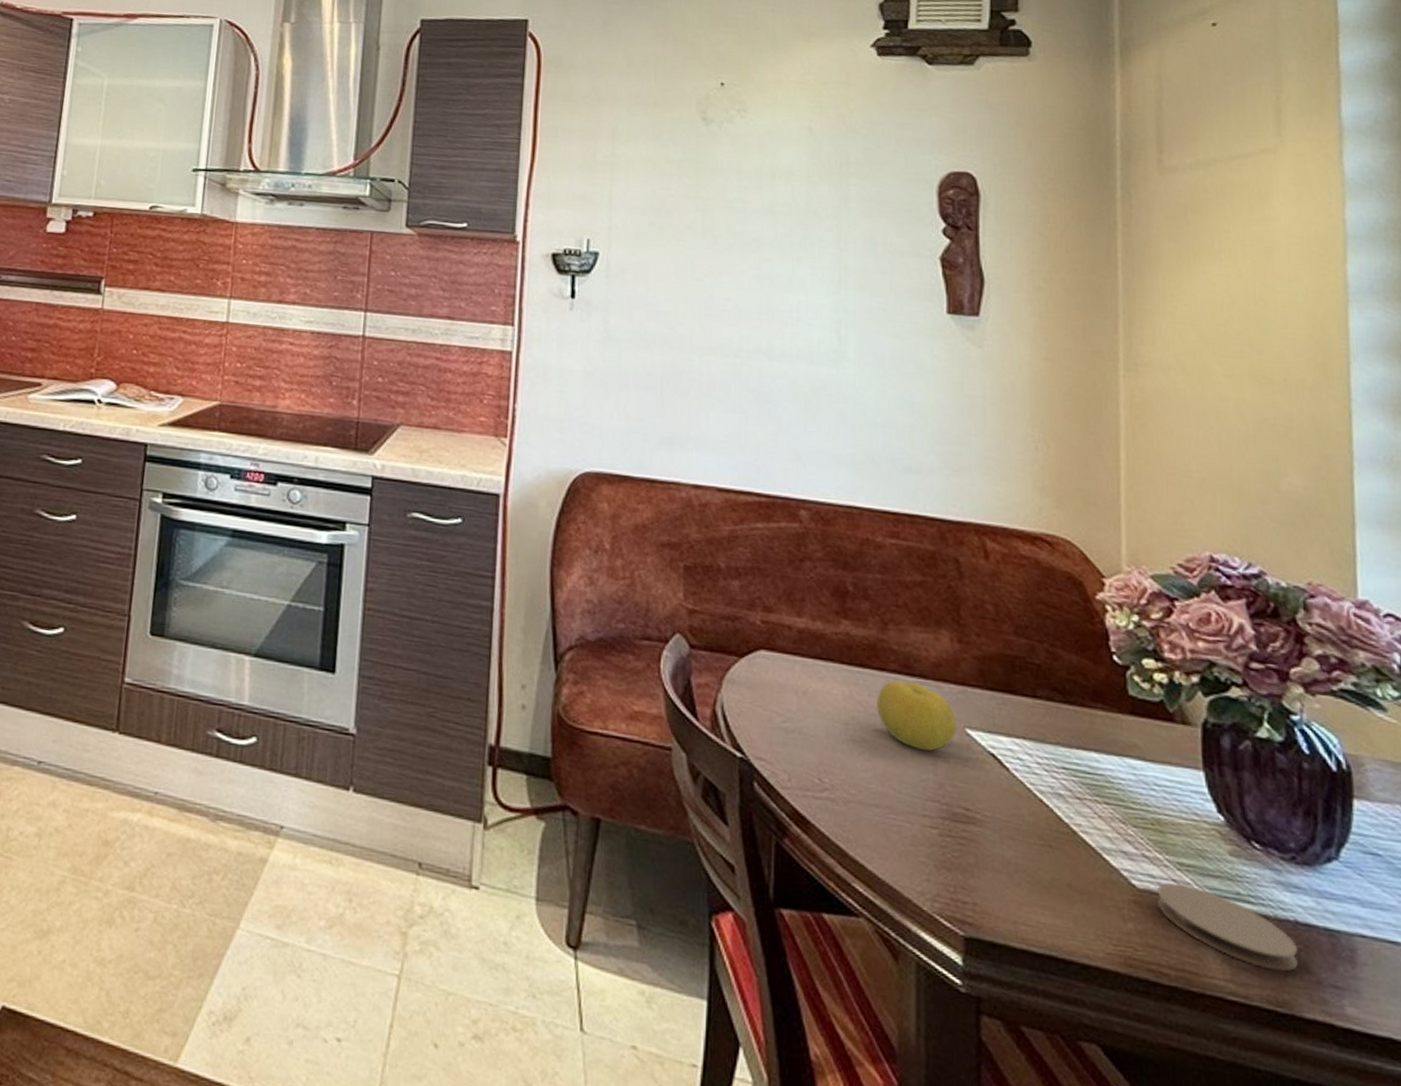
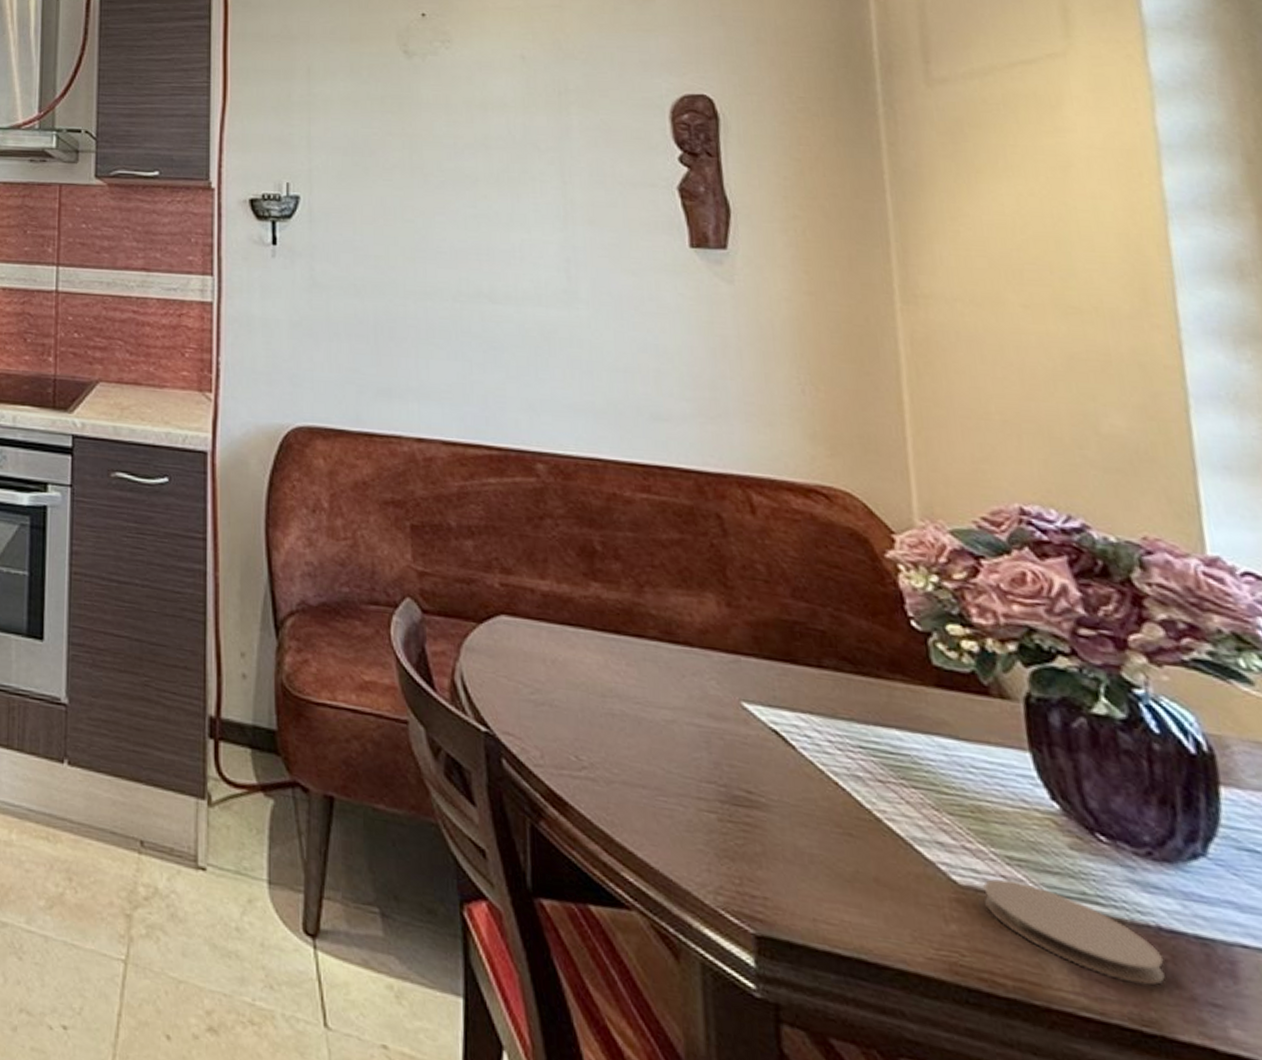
fruit: present [877,680,958,751] -> none [636,648,733,727]

